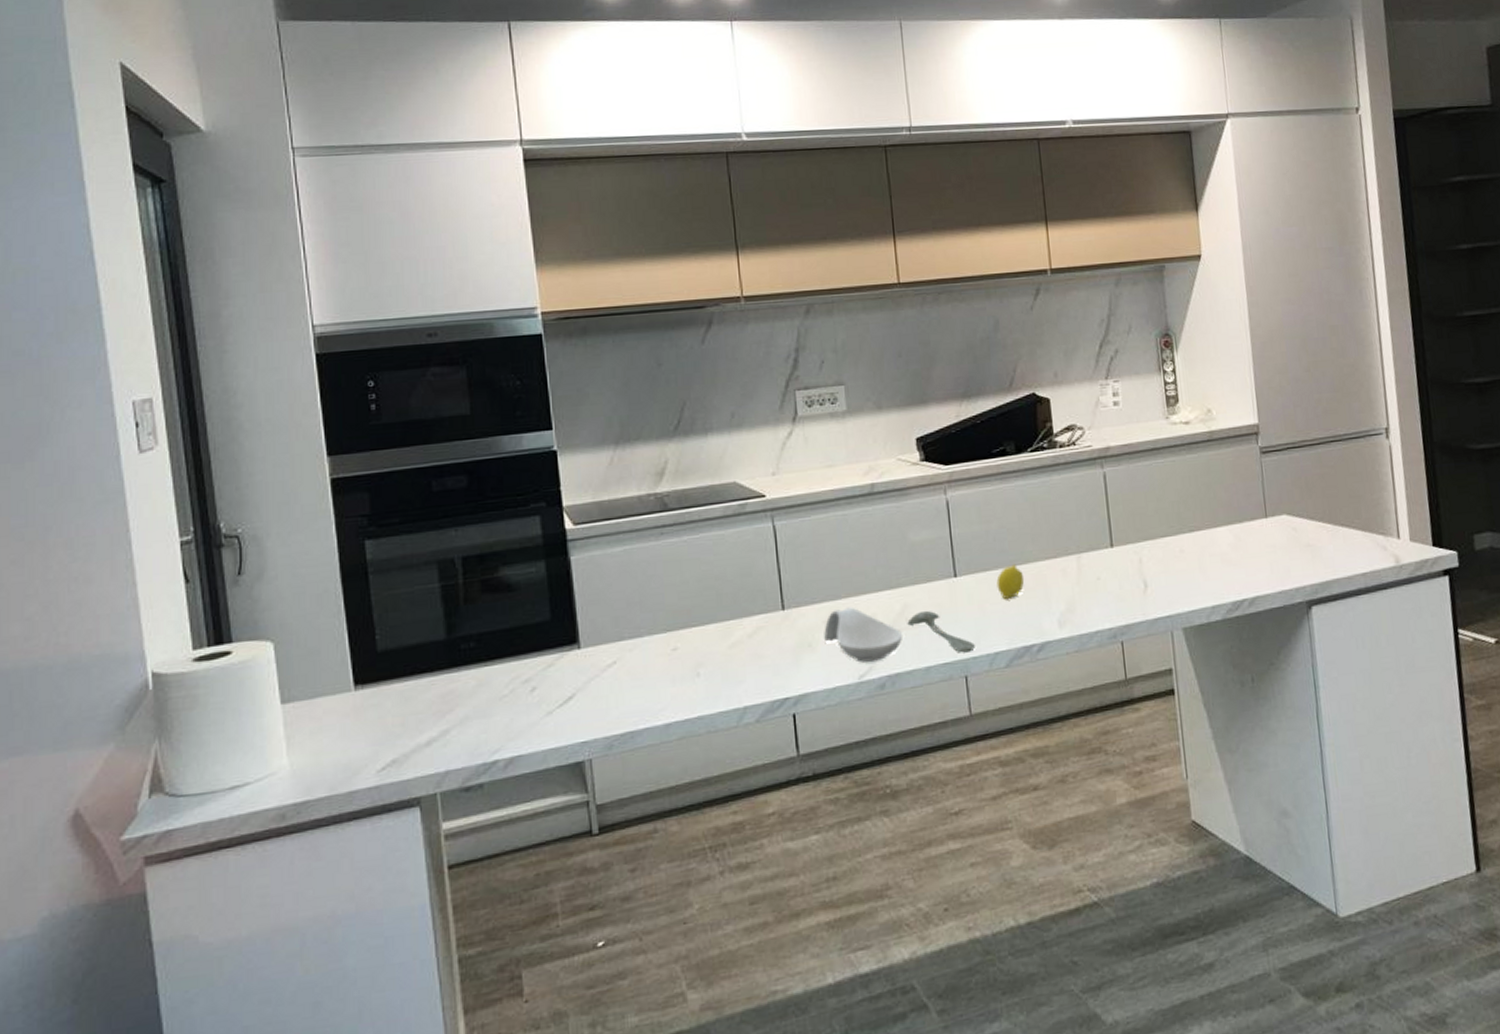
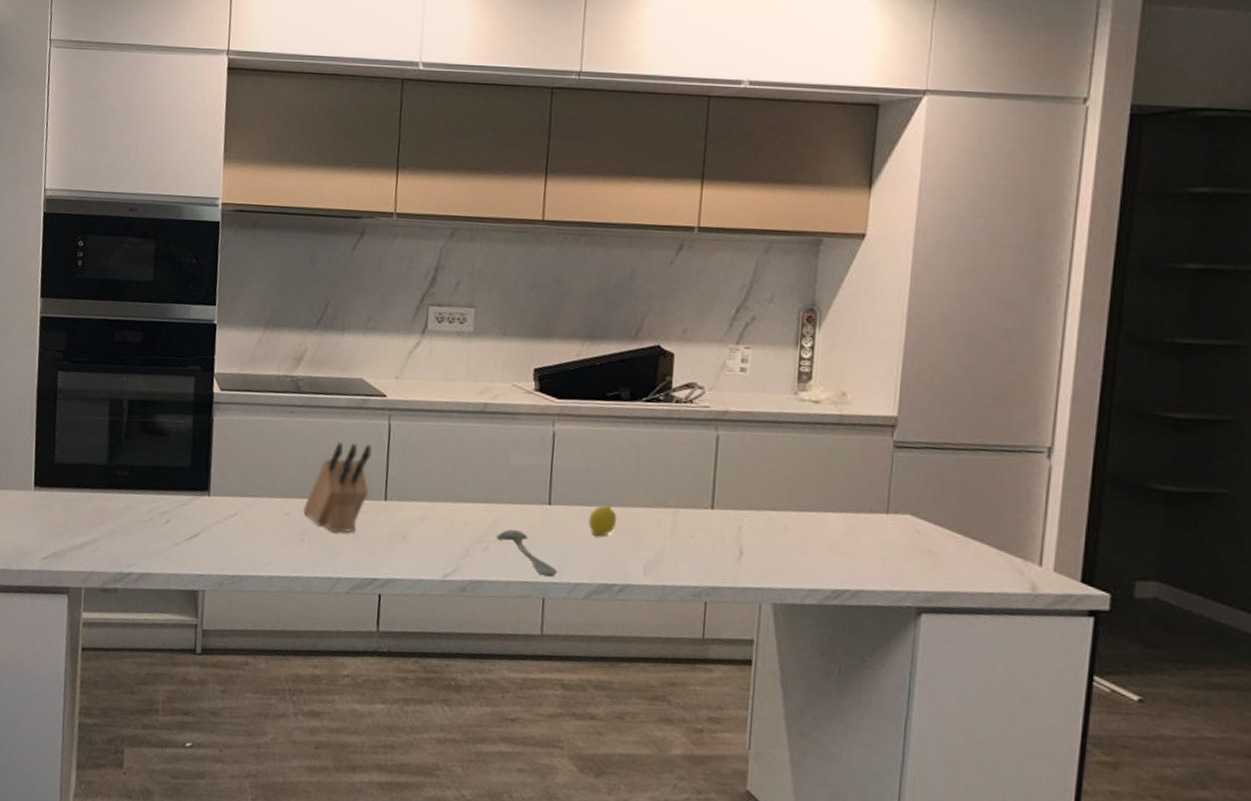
knife block: none [691,552,764,659] -> present [302,442,372,533]
spoon rest: present [824,607,904,662] -> none [418,510,491,565]

